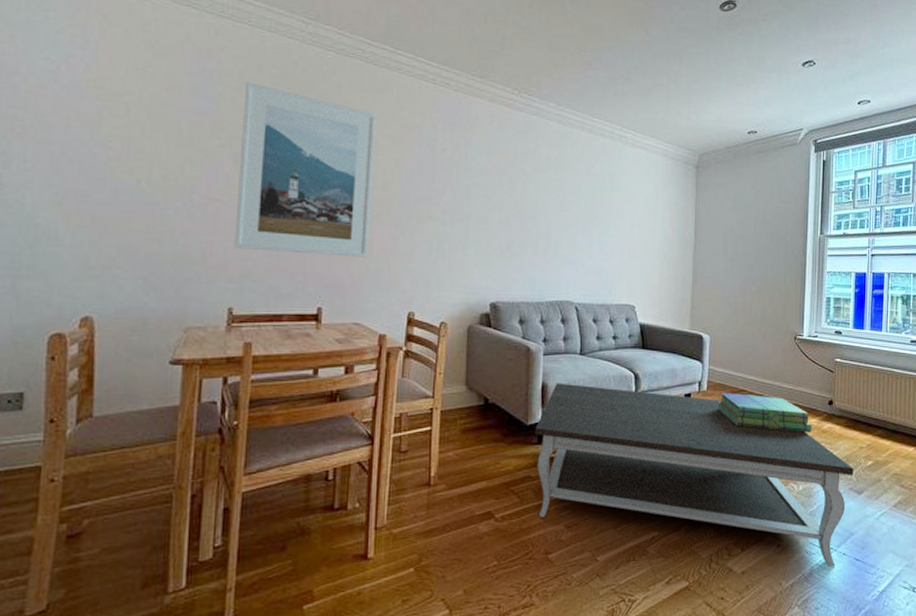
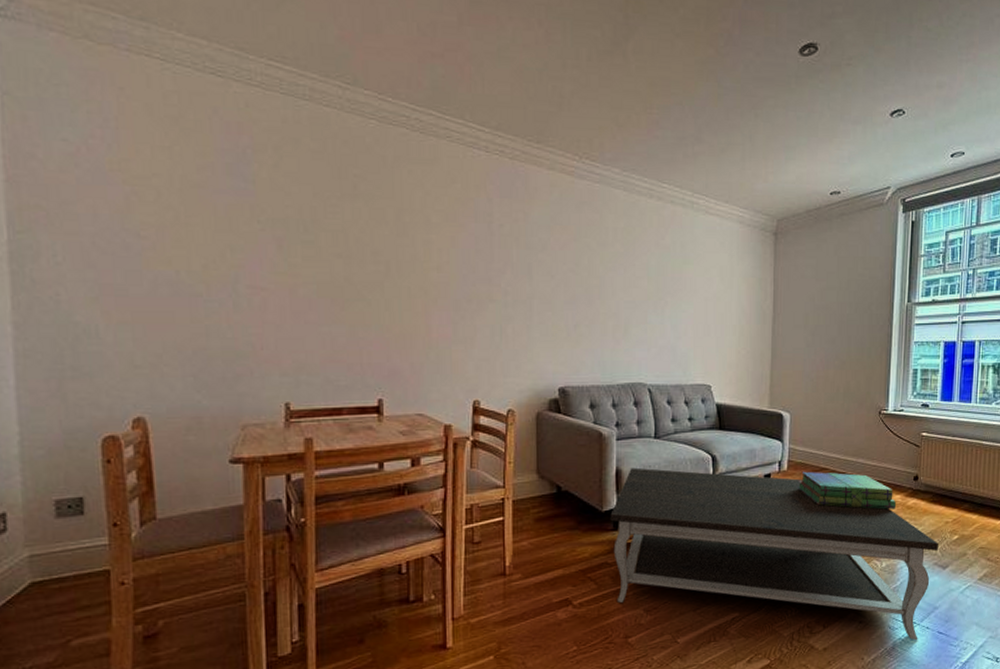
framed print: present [234,82,376,258] -> none [282,157,428,345]

